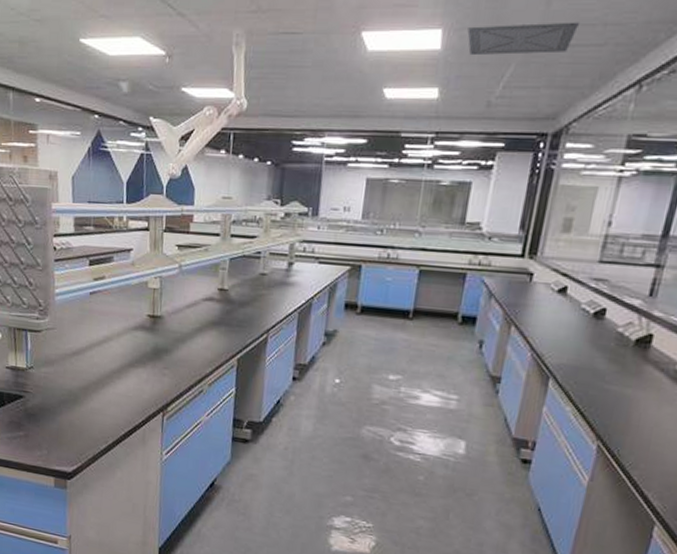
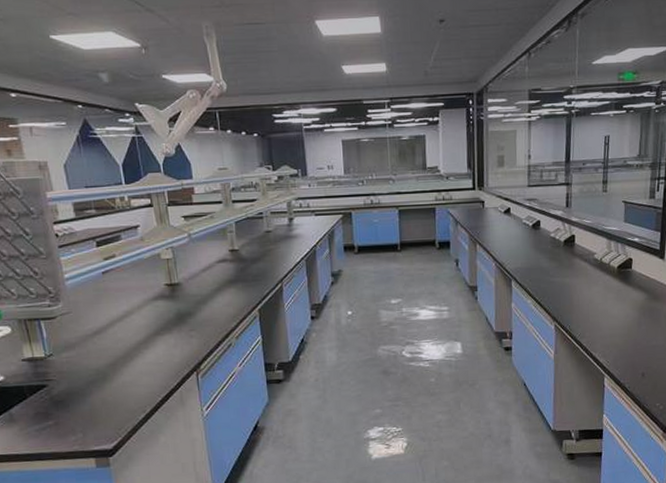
ceiling vent: present [467,22,579,56] -> none [399,8,479,37]

